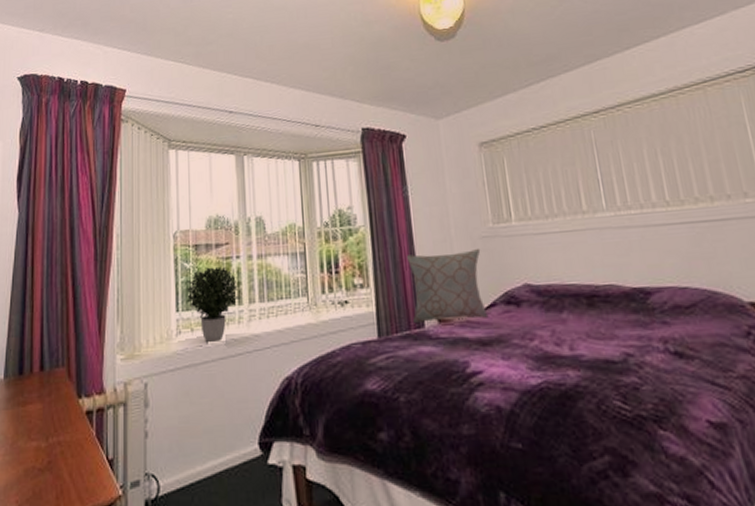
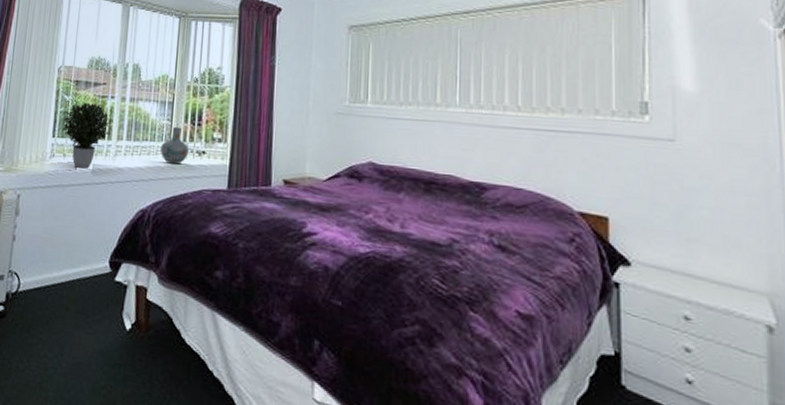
vase: none [299,278,331,321] -> present [161,126,190,165]
pillow: present [406,248,489,325] -> none [260,119,334,187]

